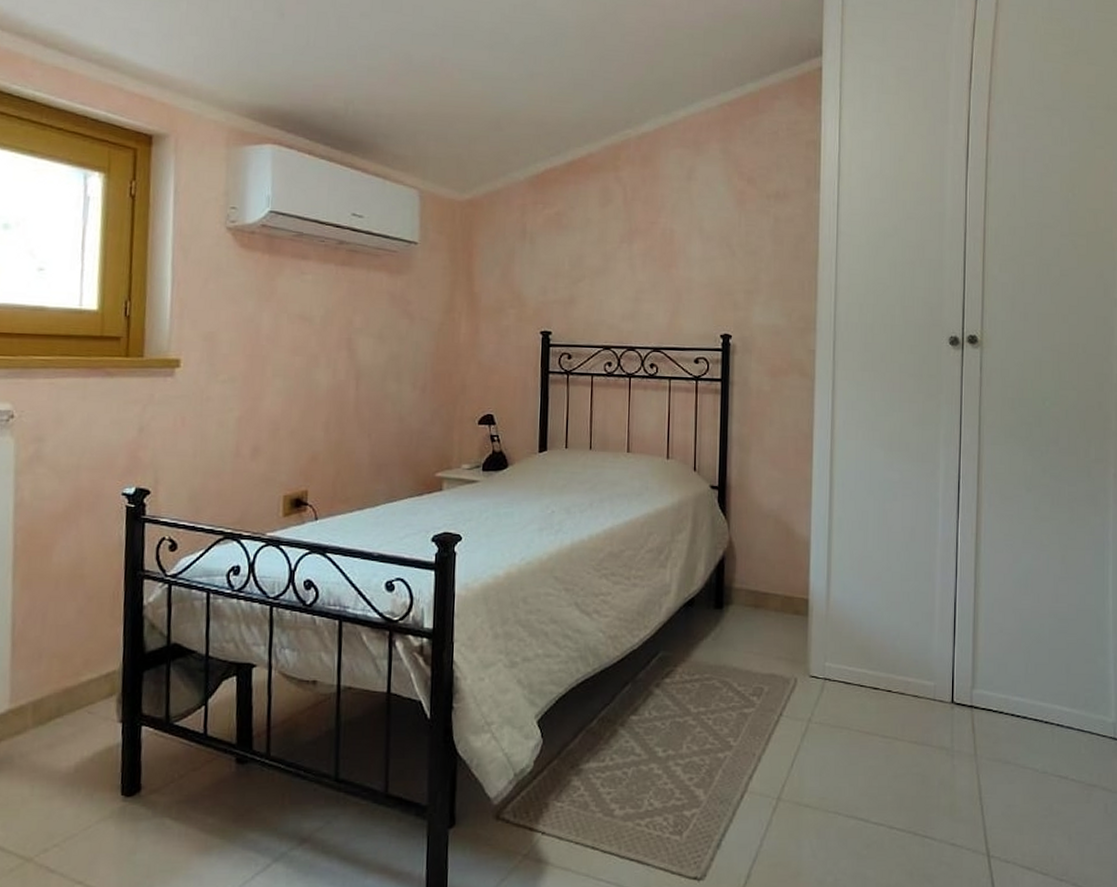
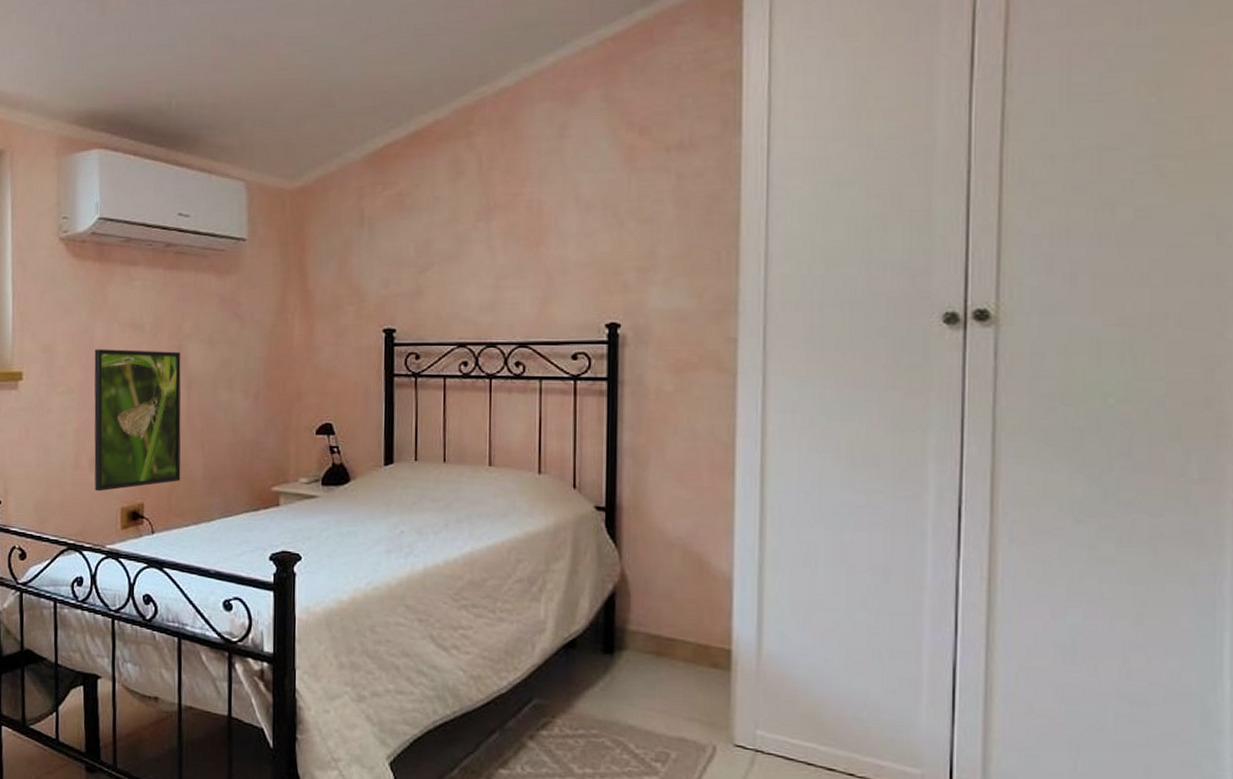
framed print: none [256,339,351,480] -> present [94,349,181,492]

